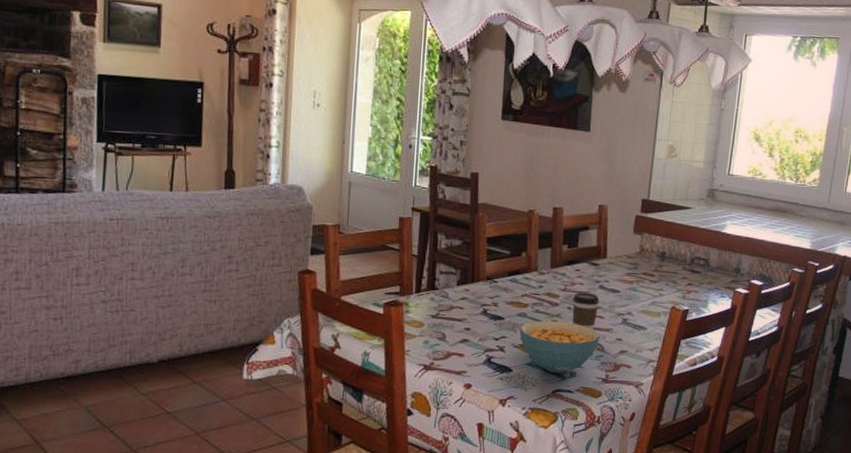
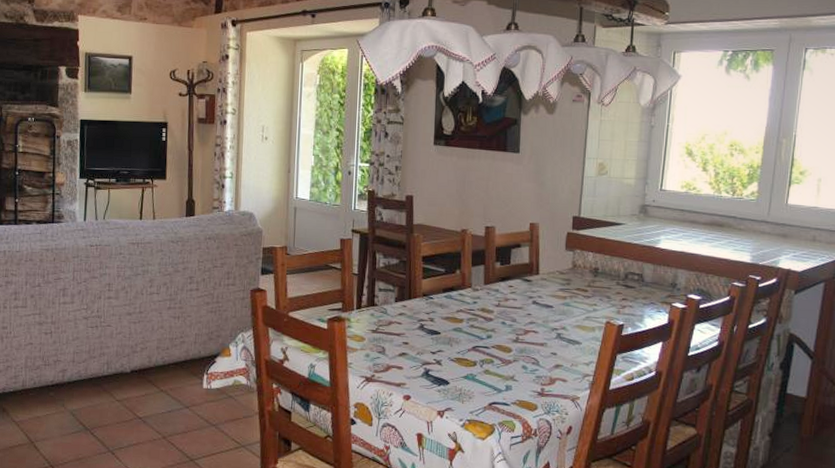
cereal bowl: present [519,321,600,373] -> none [455,335,534,386]
coffee cup: present [572,292,600,330] -> none [506,307,533,344]

